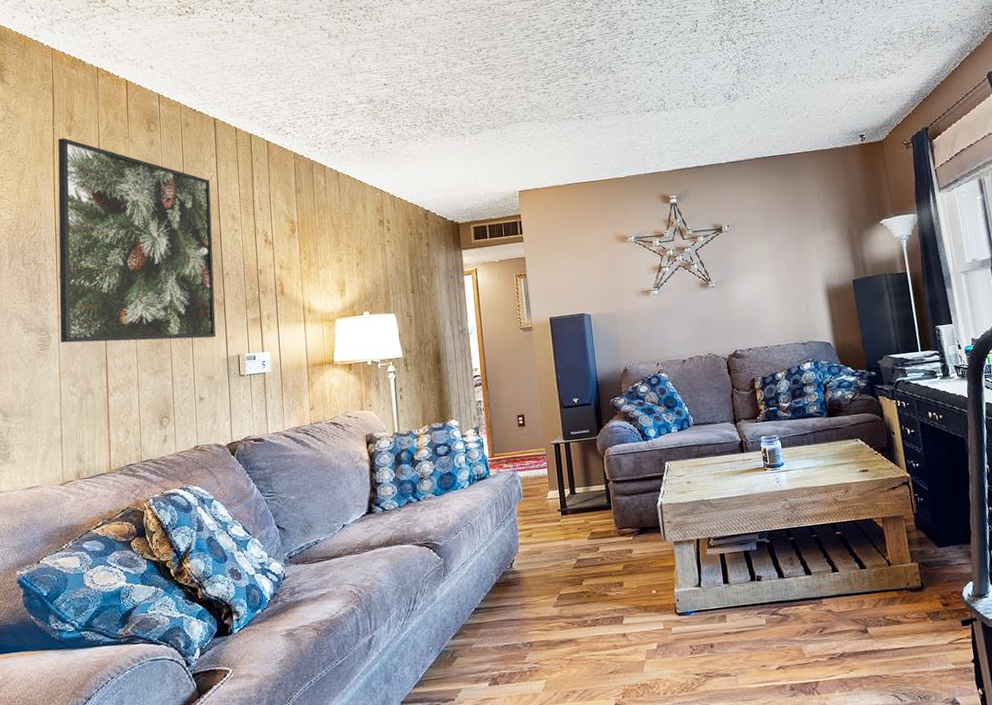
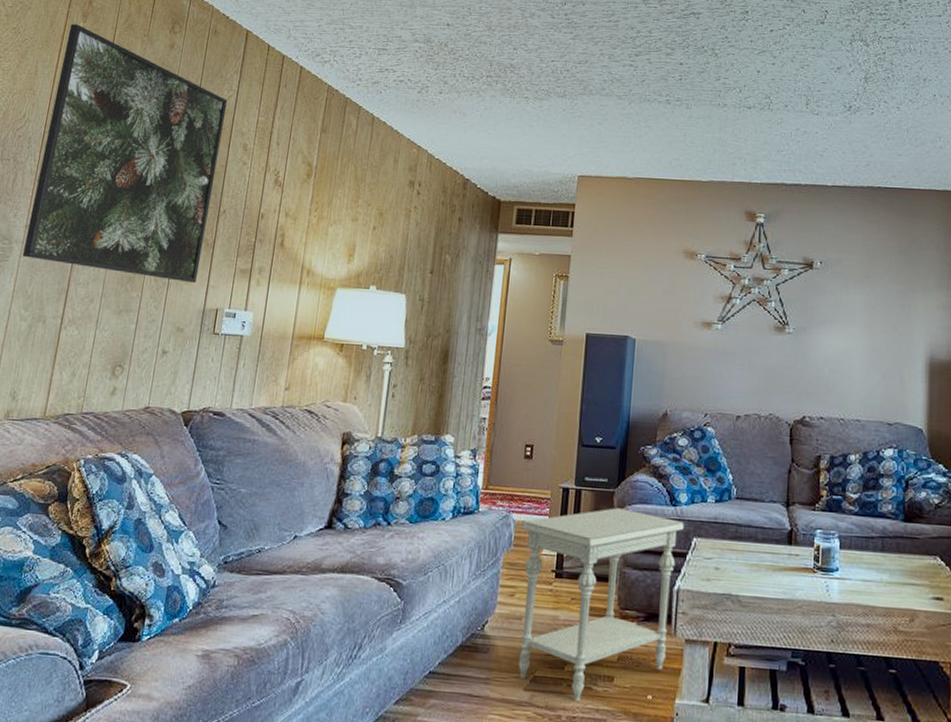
side table: none [526,450,662,607] -> present [518,508,684,702]

